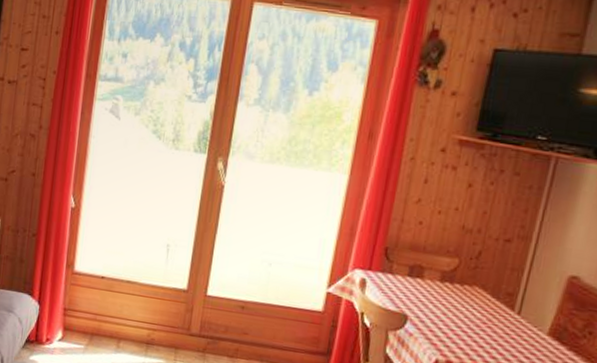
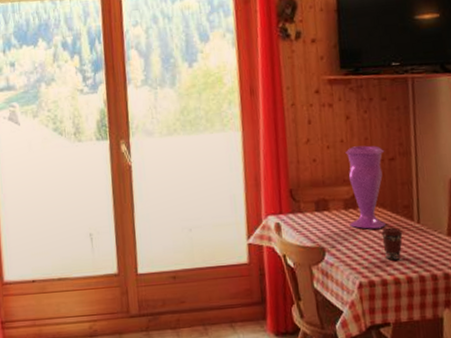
vase: none [441,217,503,310] -> present [344,145,386,229]
coffee cup: none [472,311,498,347] -> present [381,227,403,261]

